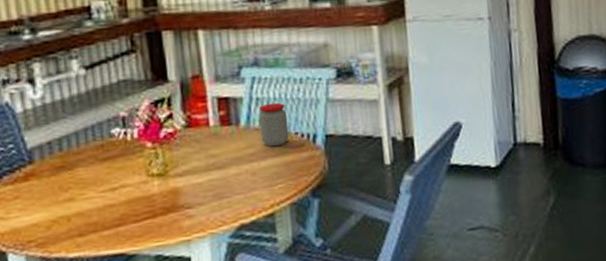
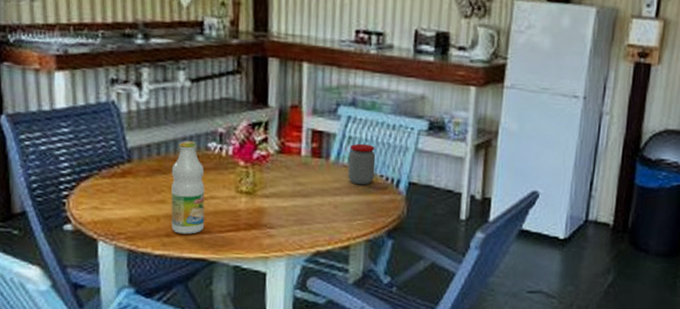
bottle: none [76,130,119,231] -> present [171,141,205,234]

